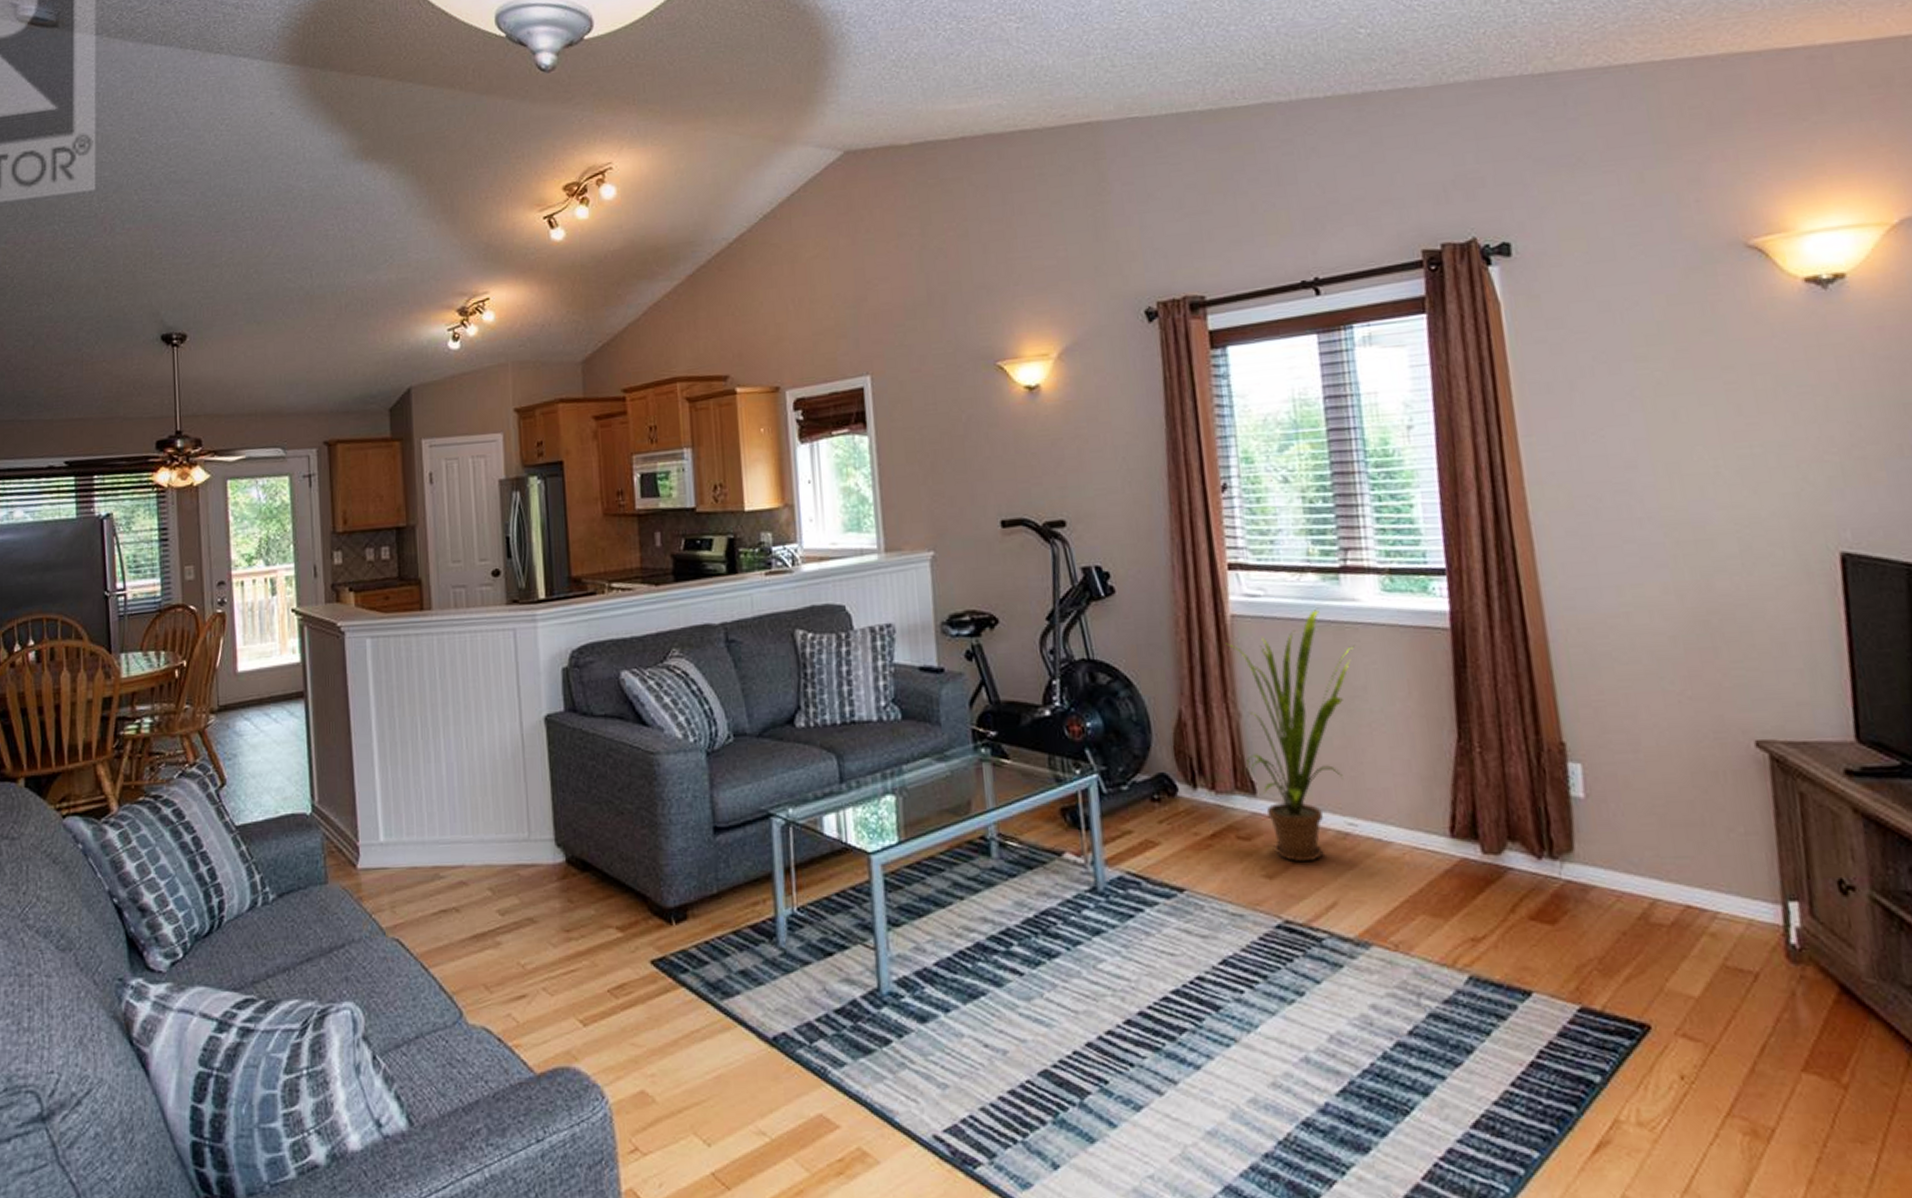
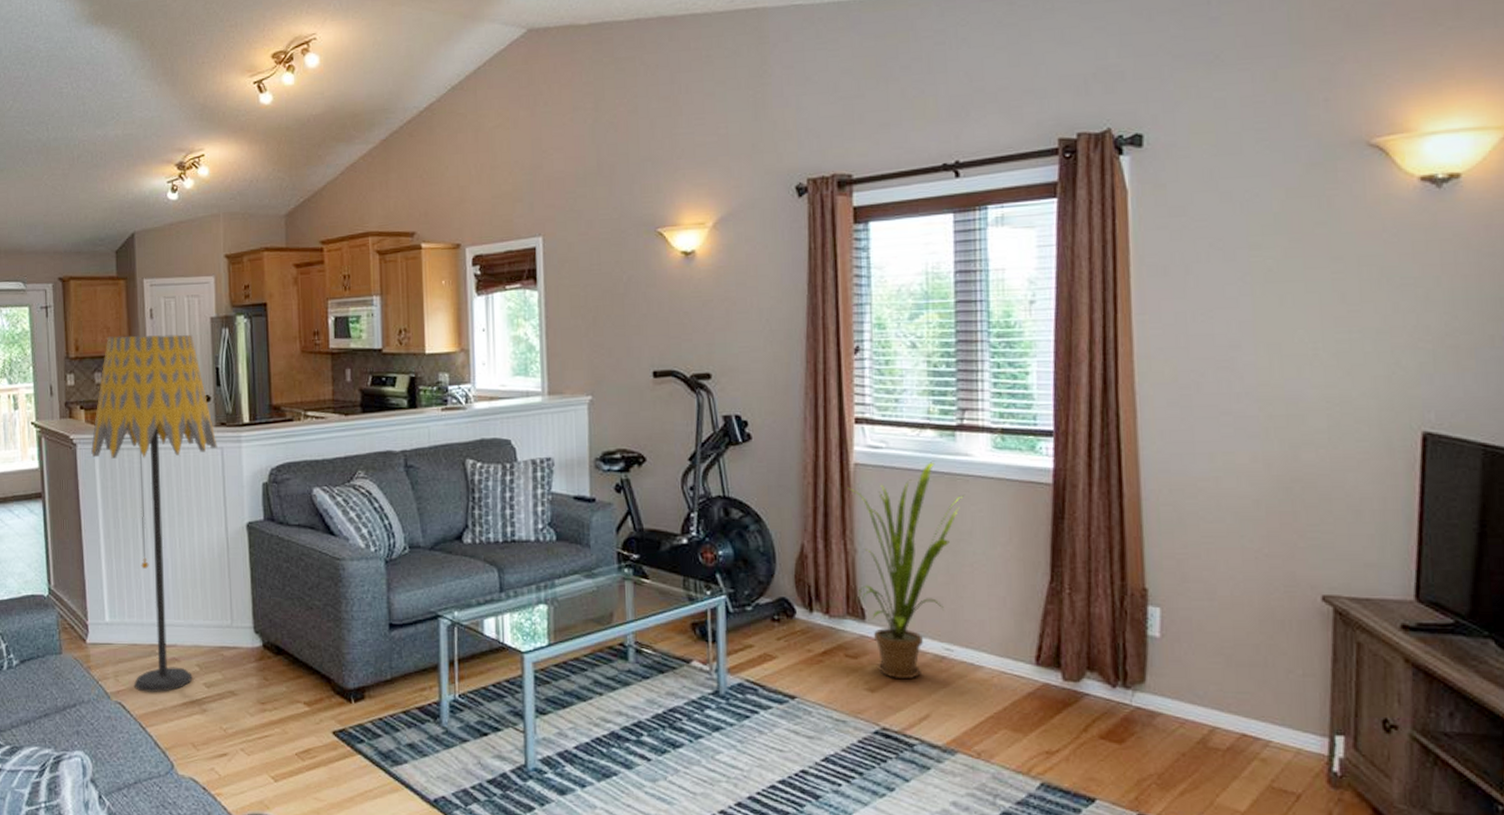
floor lamp: none [362,500,509,925] -> present [91,334,217,692]

